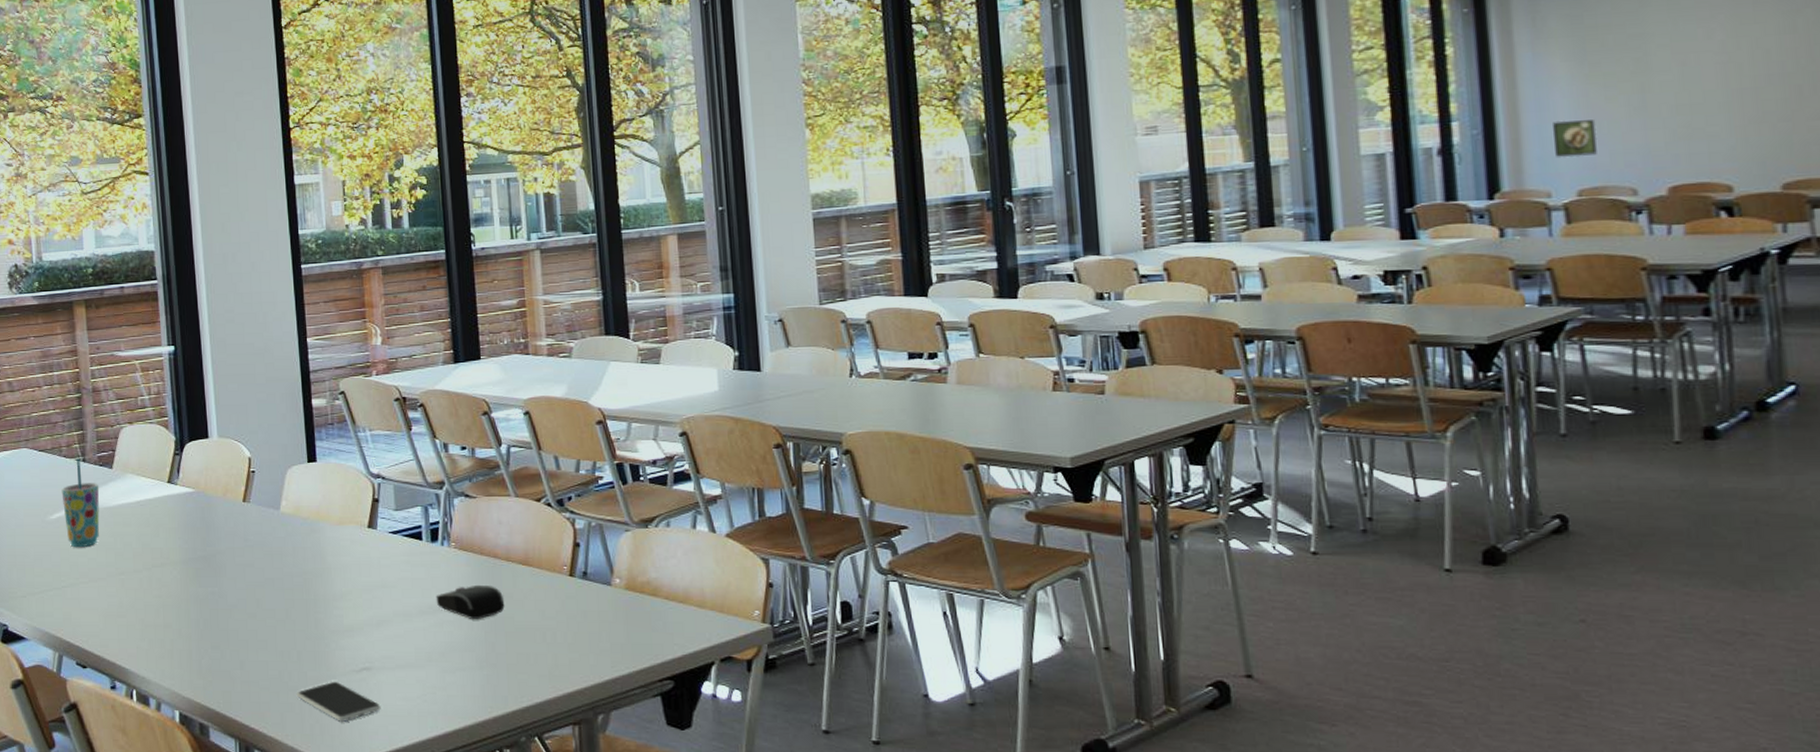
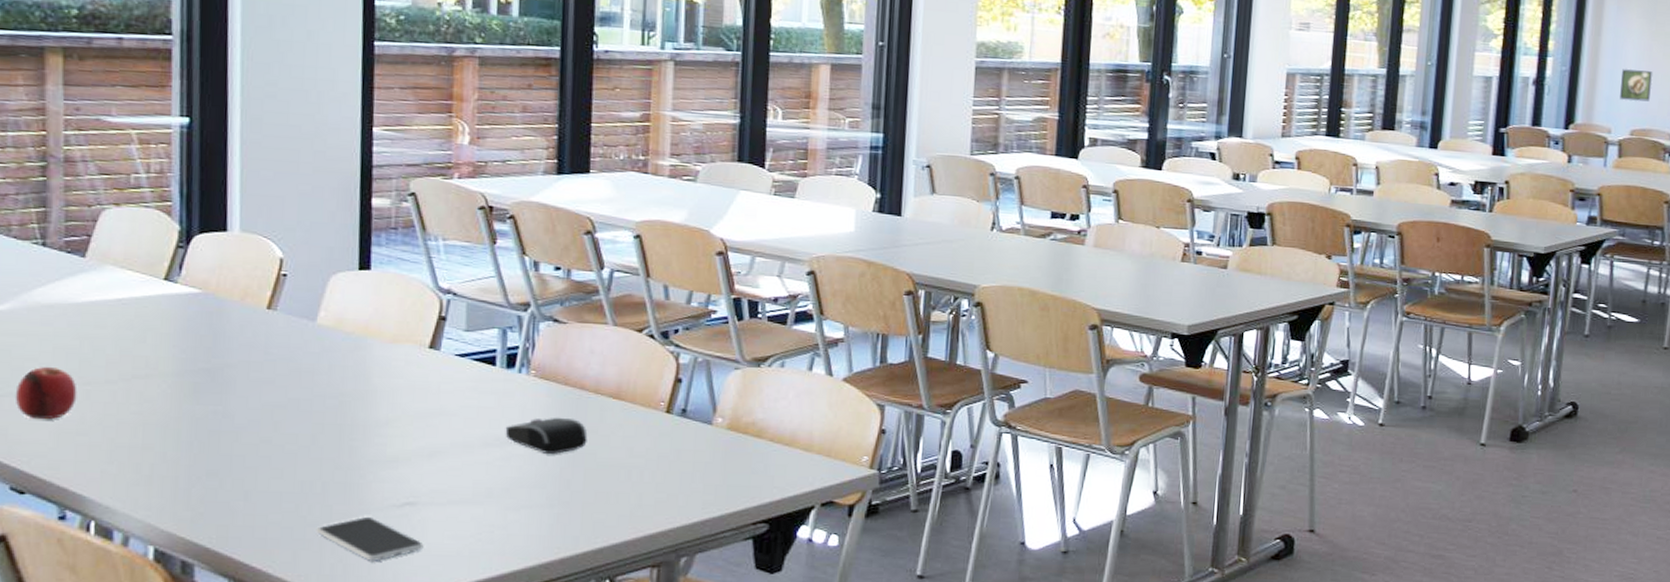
cup: present [61,458,100,548] -> none [6,241,64,350]
fruit: none [74,562,116,605] -> present [15,367,77,420]

